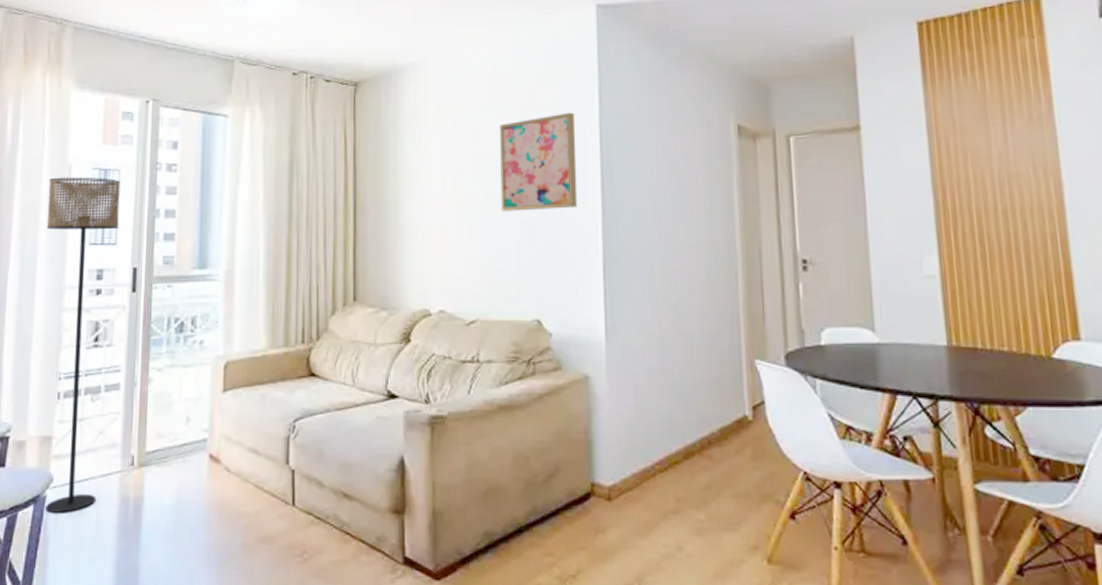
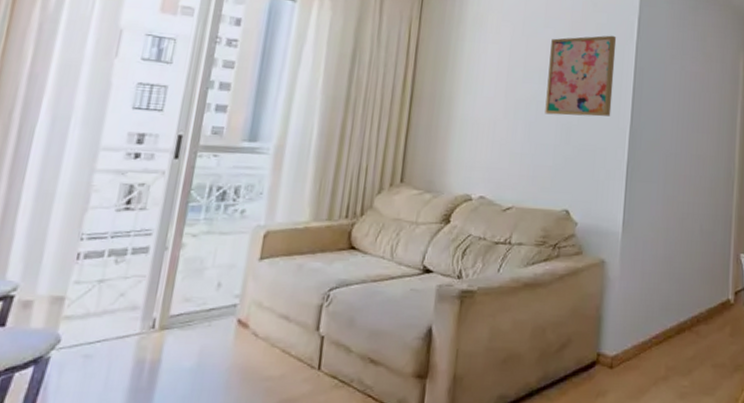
floor lamp: present [46,177,121,513] -> none [47,39,175,375]

